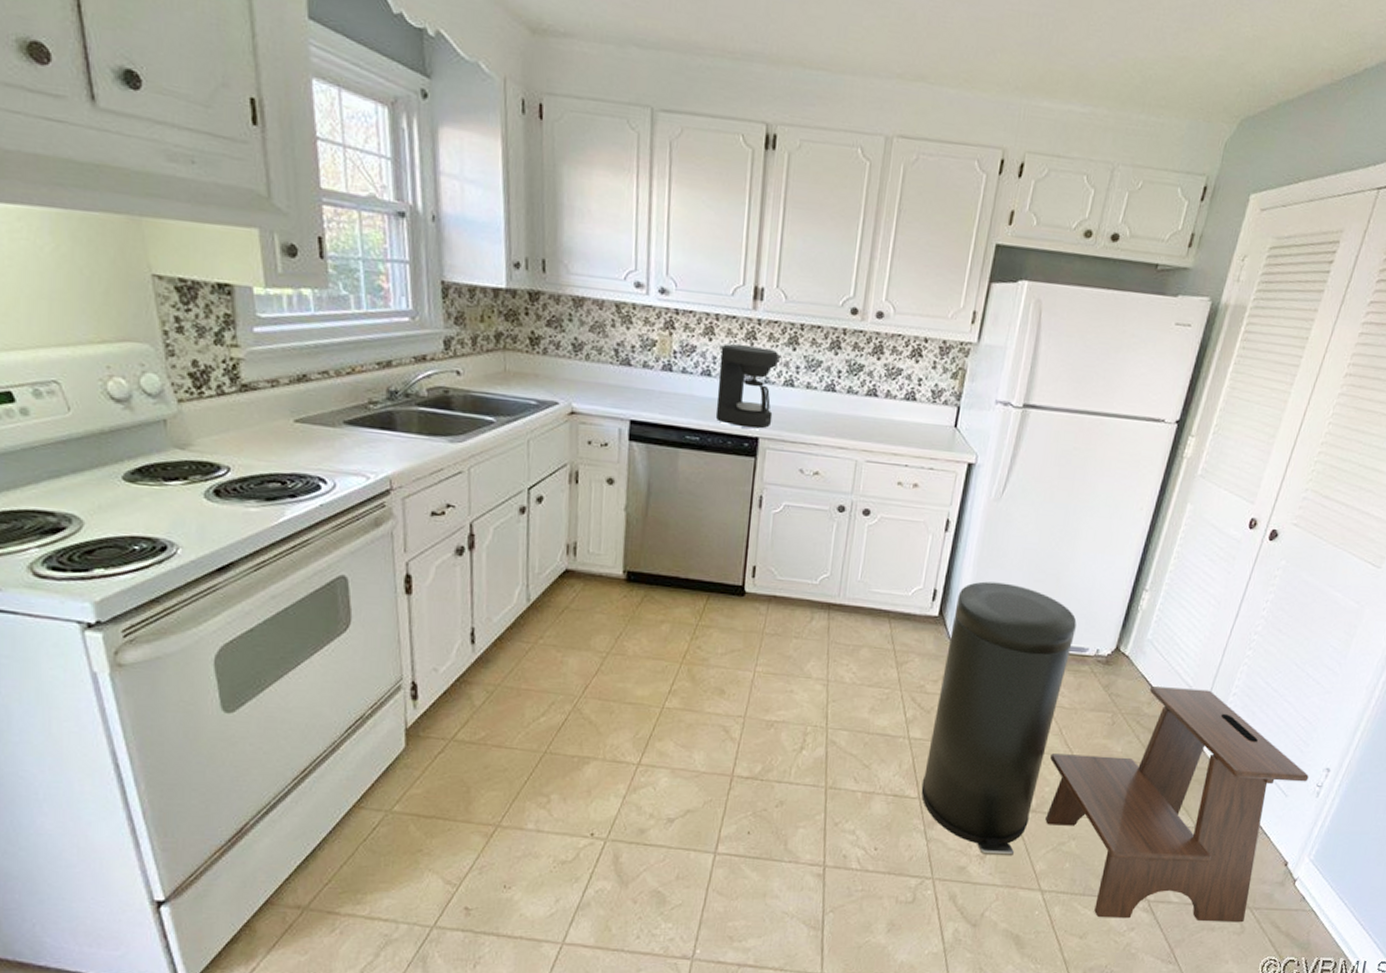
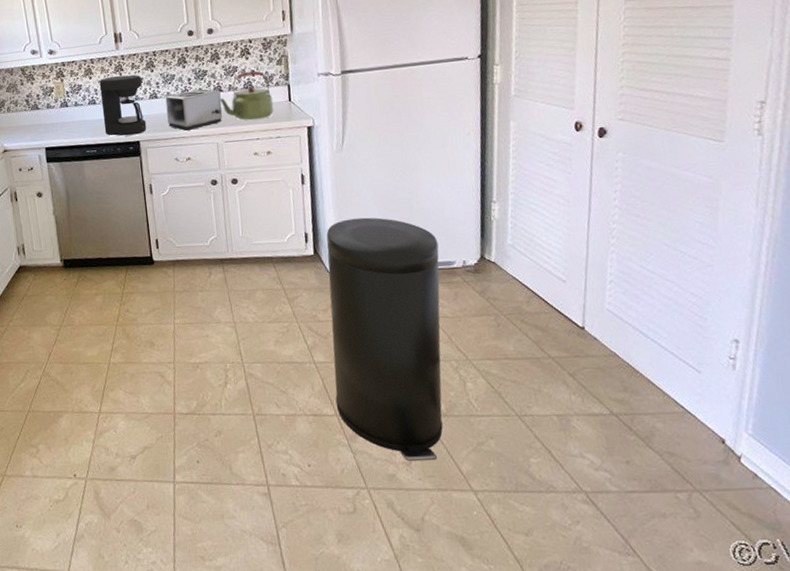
toaster: none [800,386,875,437] -> present [165,89,223,130]
kettle: none [872,378,937,443] -> present [220,71,274,121]
step stool: present [1045,686,1309,923] -> none [447,281,718,513]

